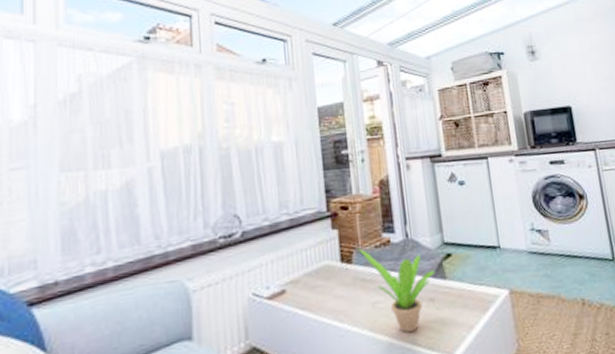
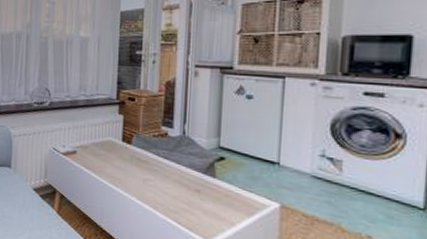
potted plant: present [358,248,435,333] -> none [138,134,205,212]

